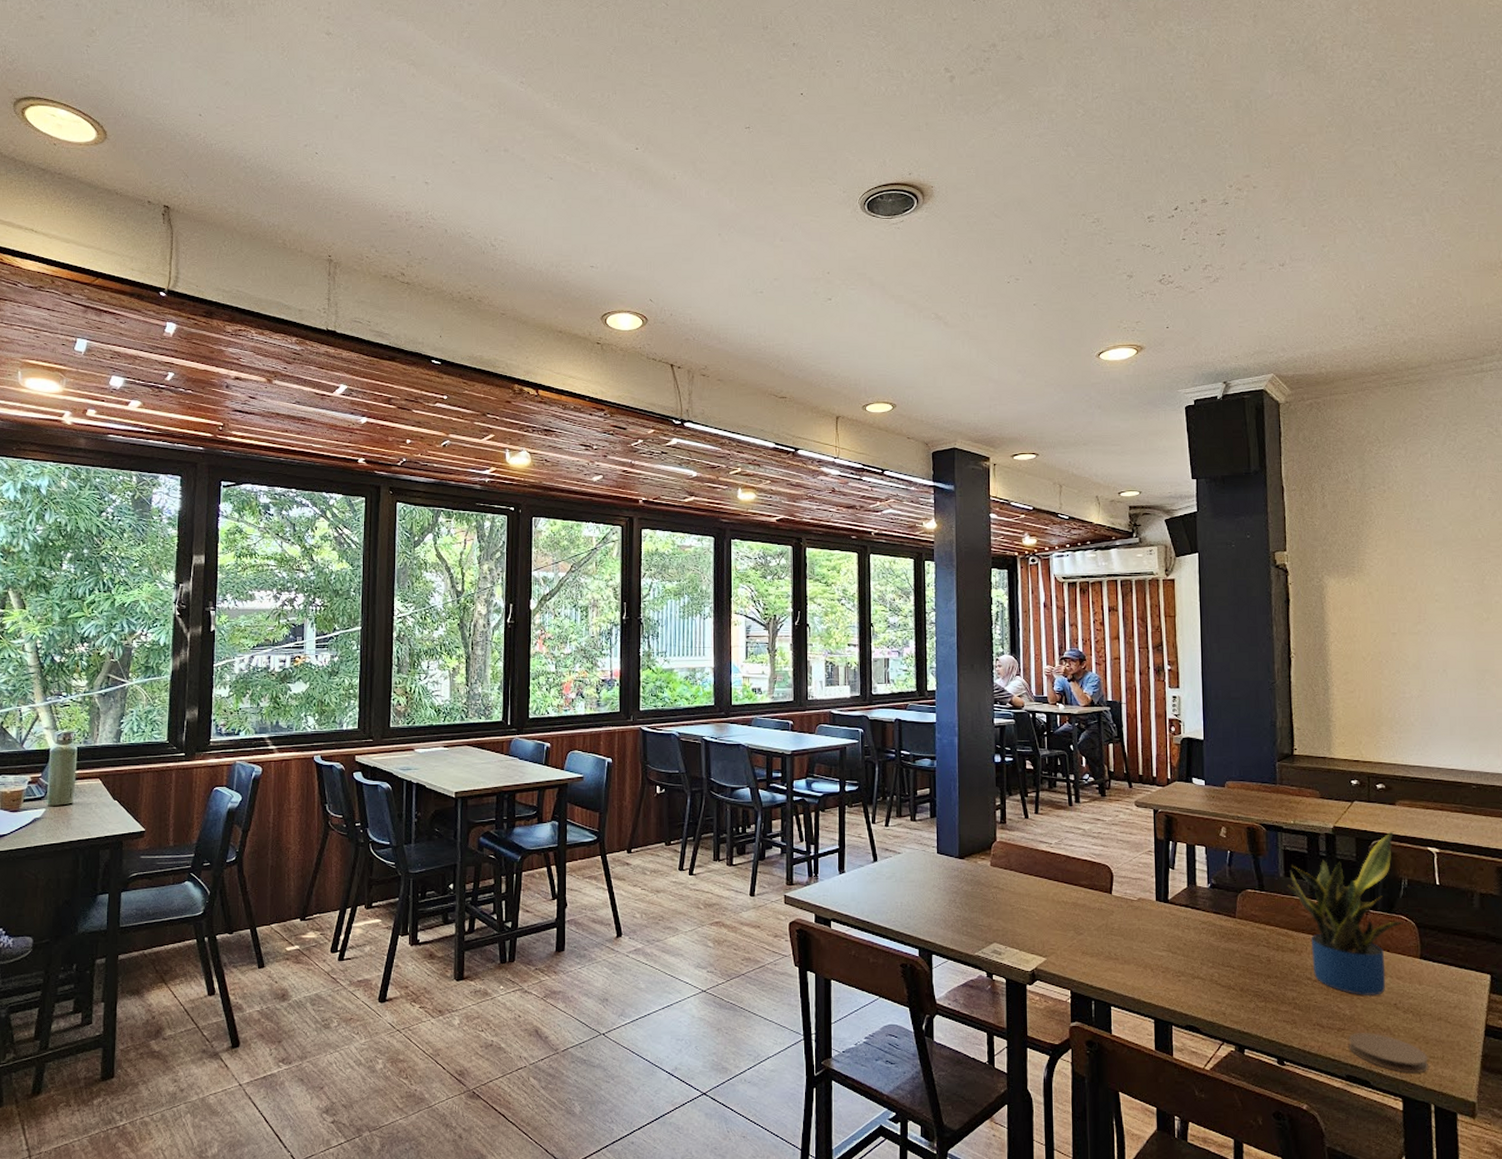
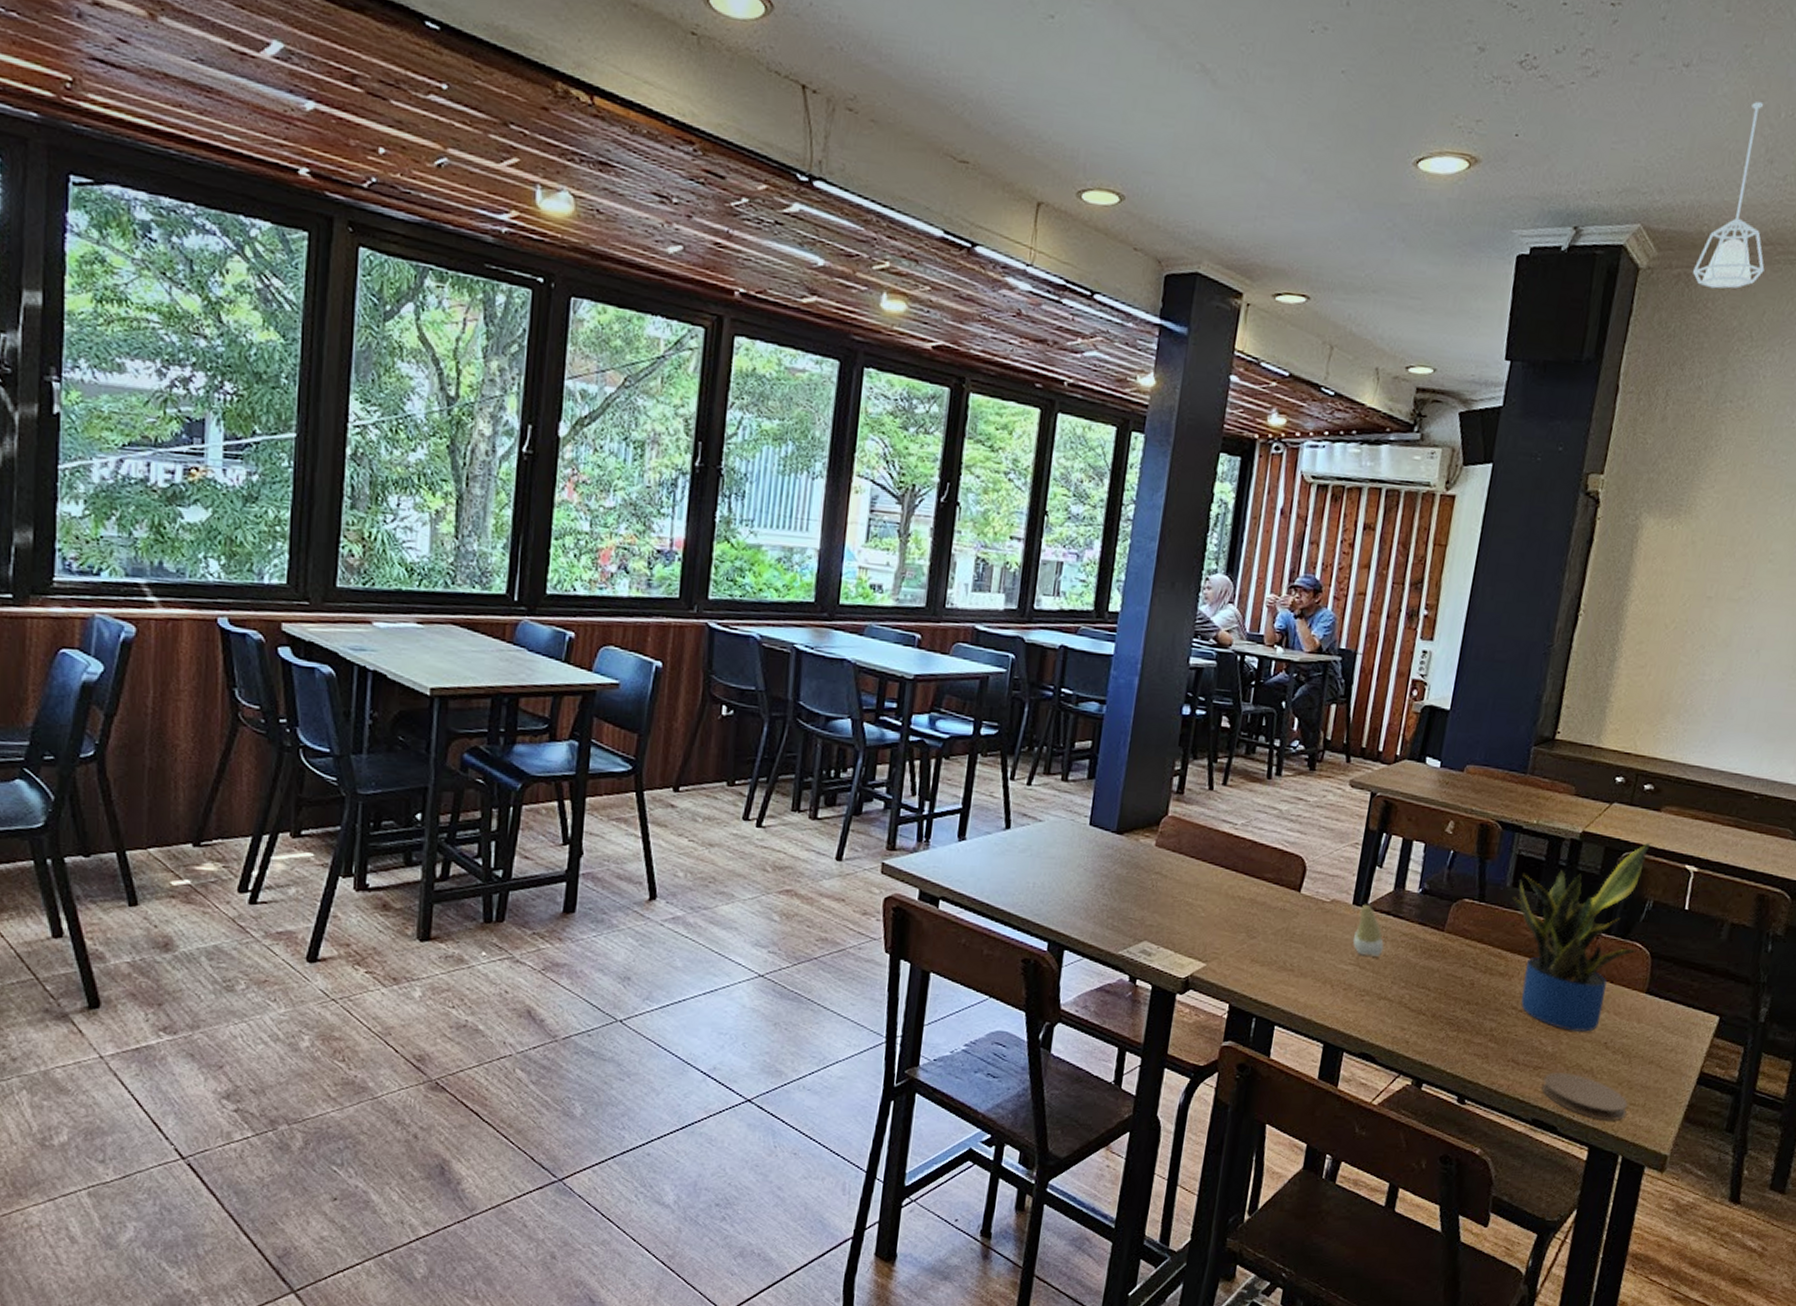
tooth: none [1161,900,1189,943] -> present [1352,904,1384,956]
pendant lamp: none [1320,280,1376,410] -> present [1692,101,1765,289]

